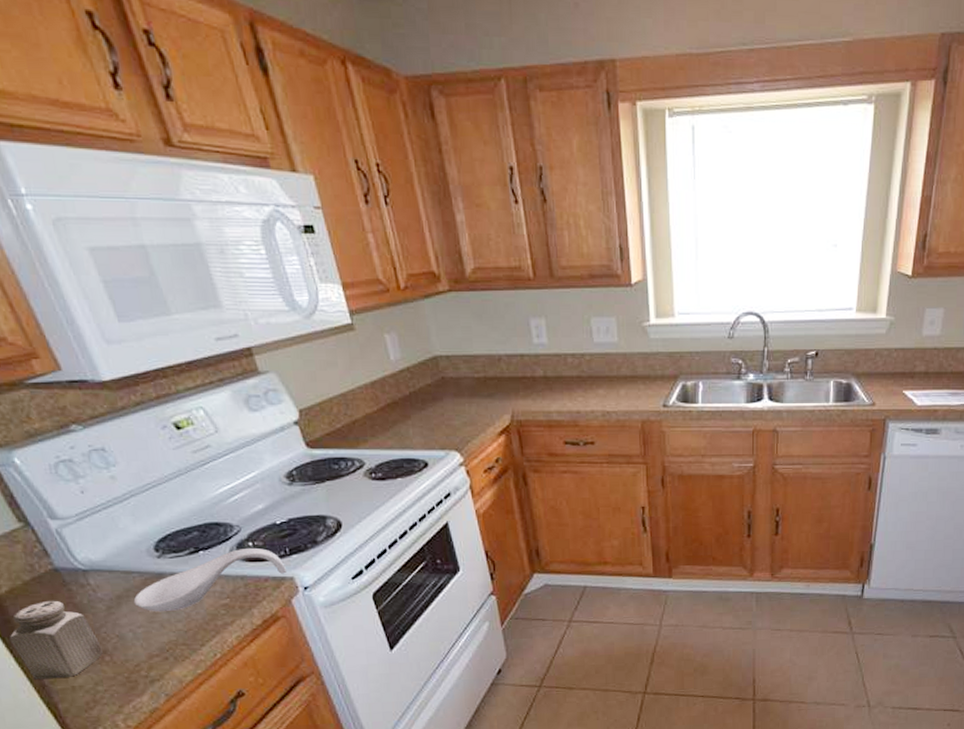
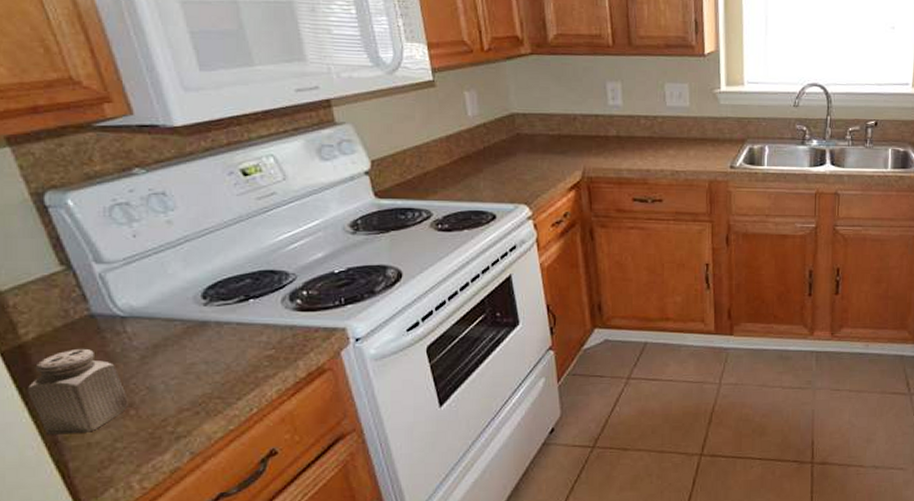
spoon rest: present [133,547,288,611] -> none [171,296,340,362]

